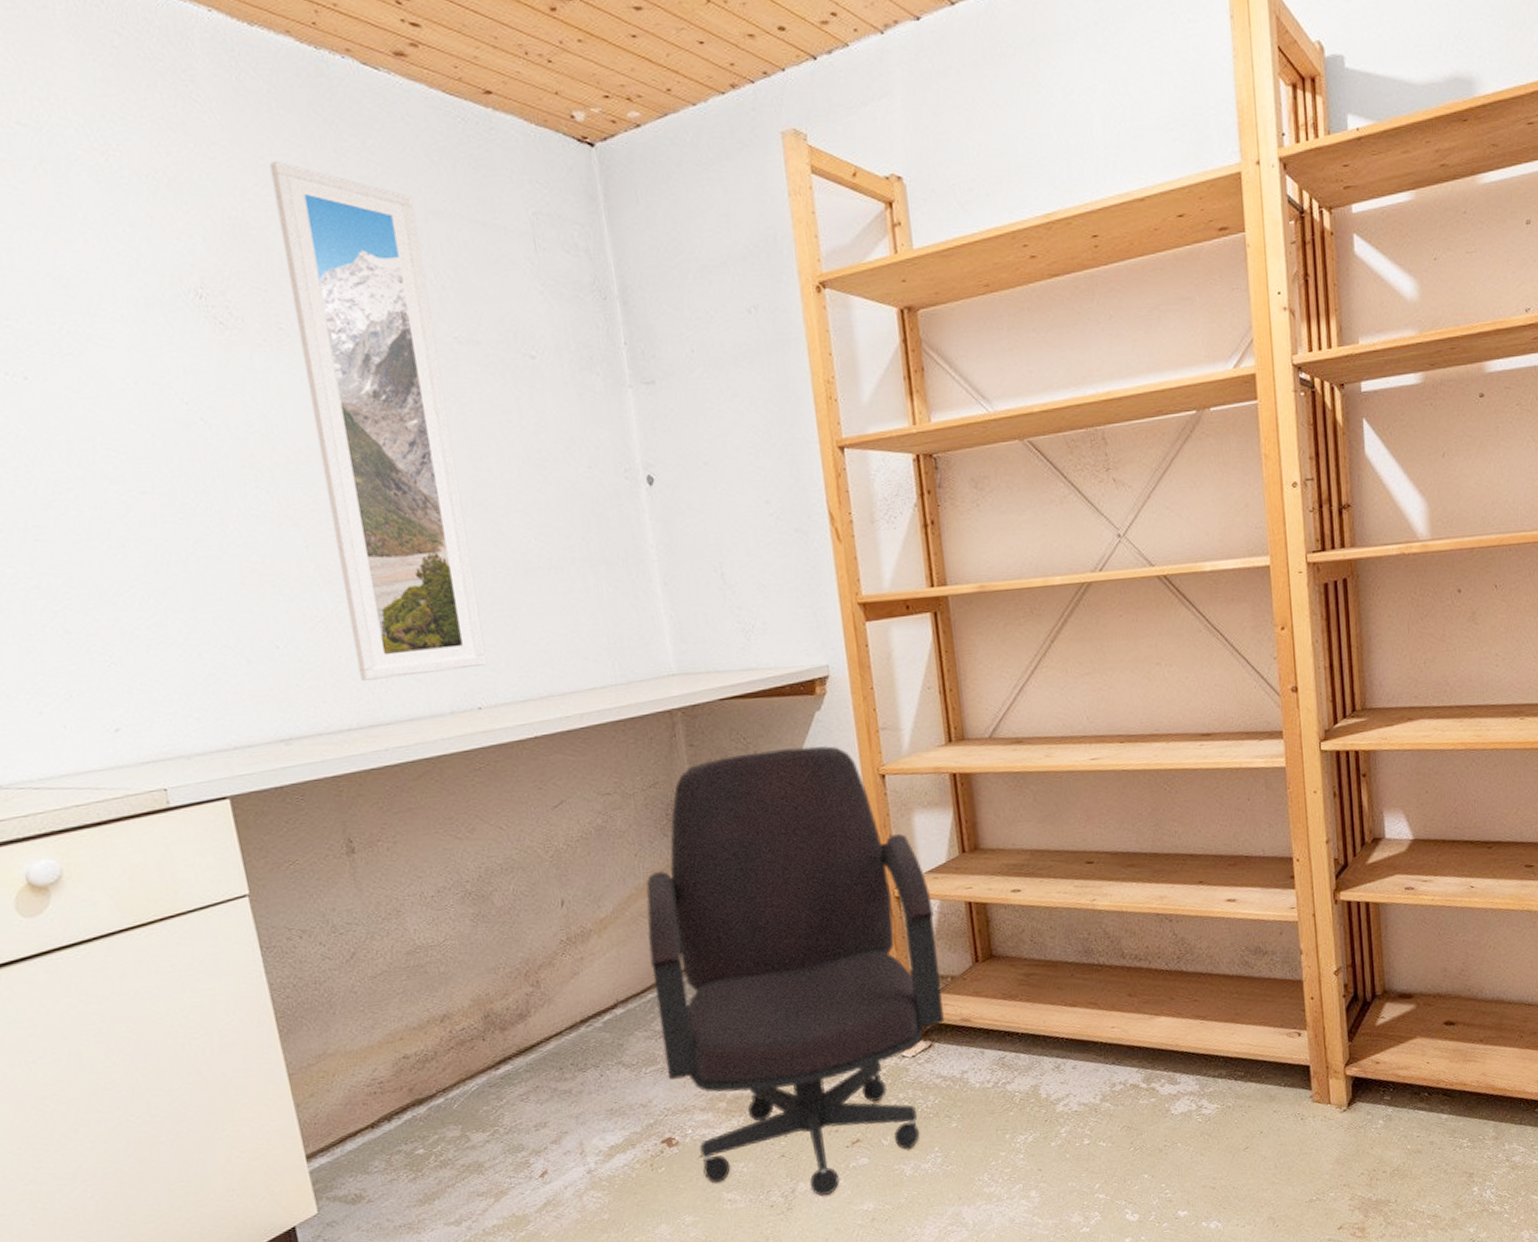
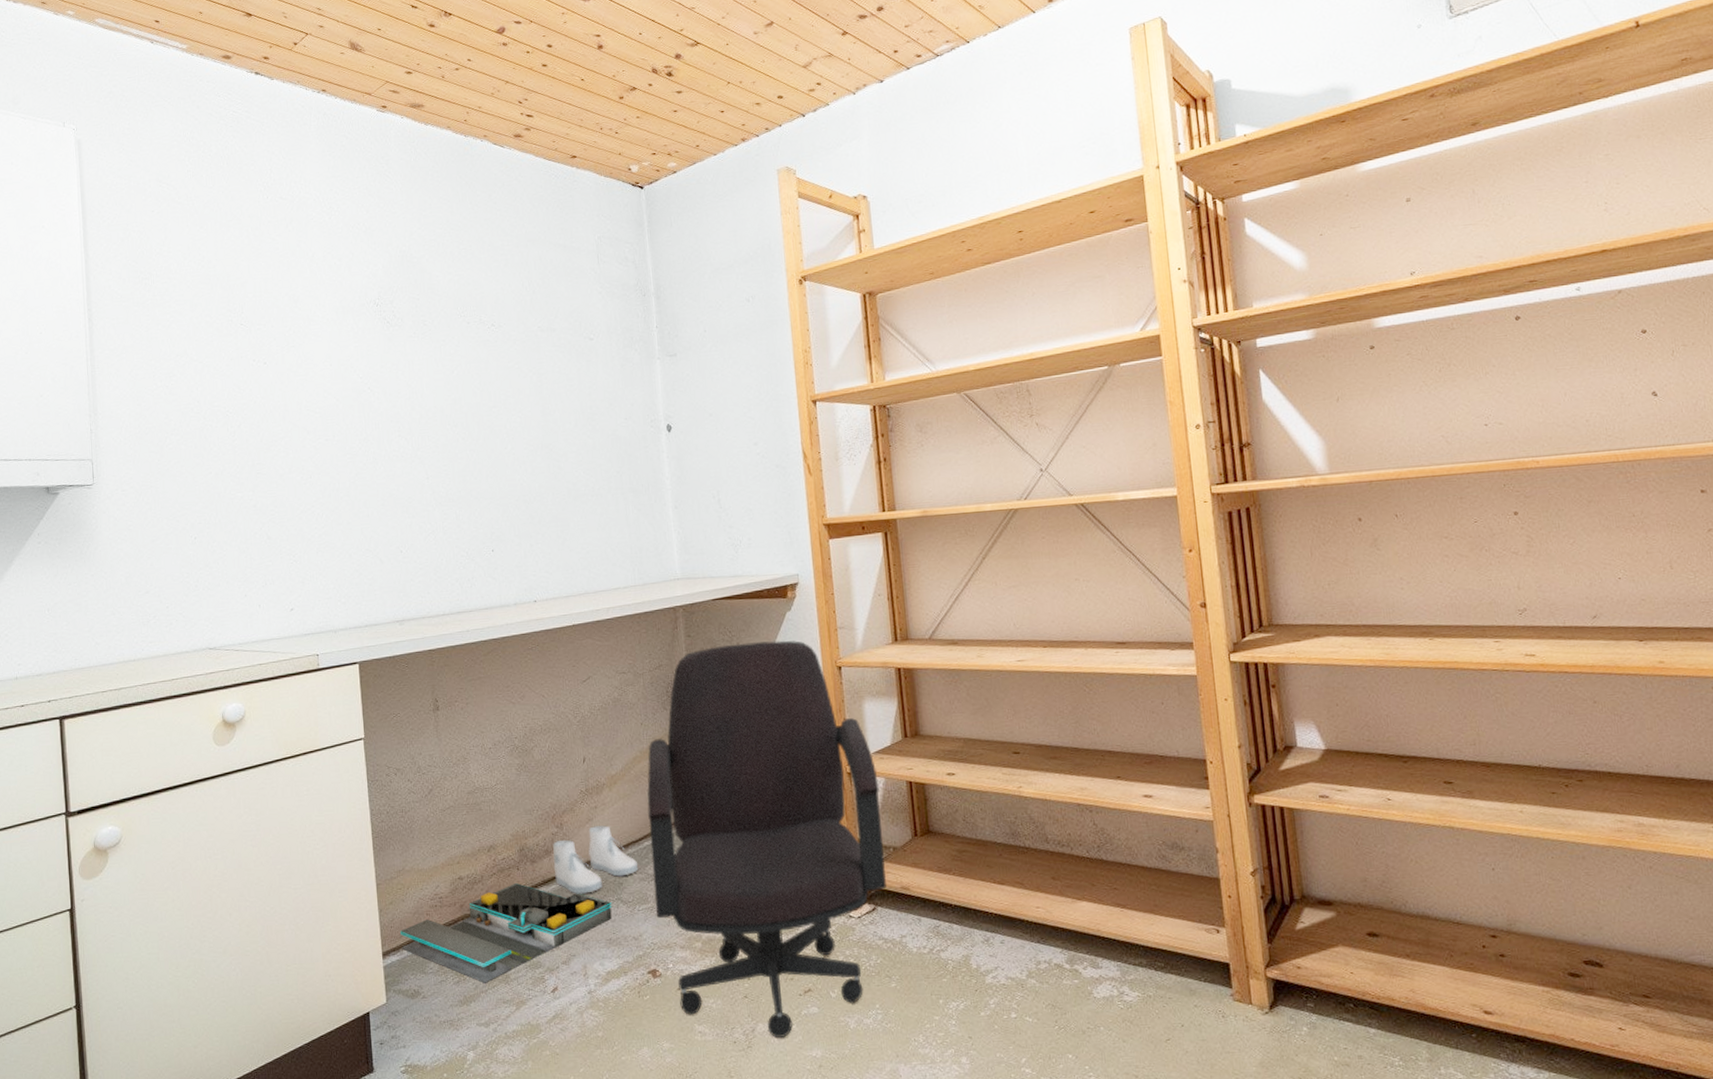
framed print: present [269,162,488,681] -> none [428,212,543,578]
storage bin: none [327,1056,612,1177] -> present [399,883,612,983]
boots: none [528,979,643,1062] -> present [553,825,639,894]

